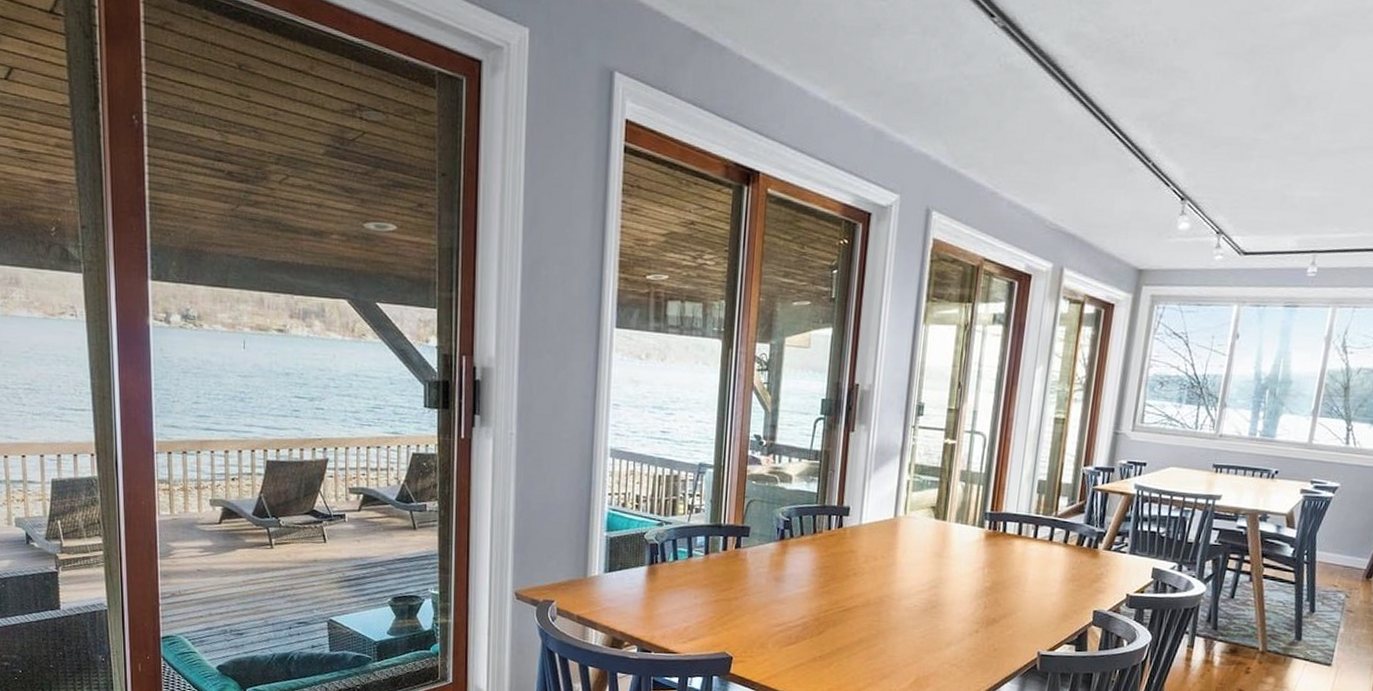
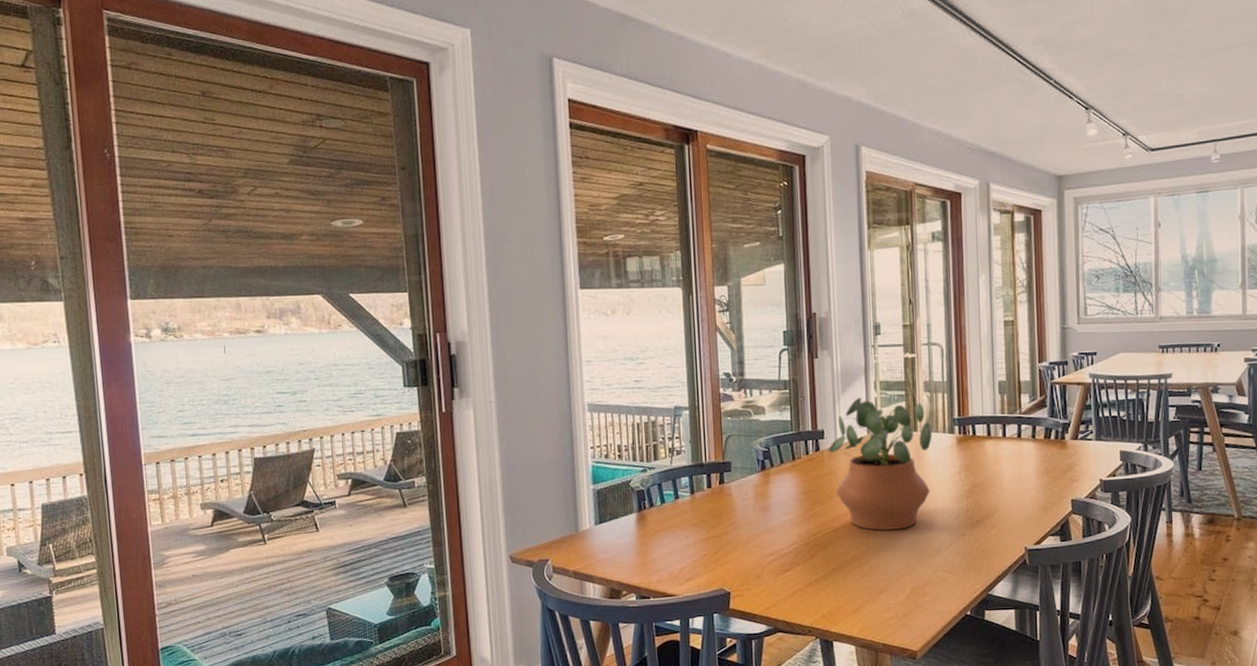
potted plant: none [852,478,962,618] -> present [829,398,933,531]

